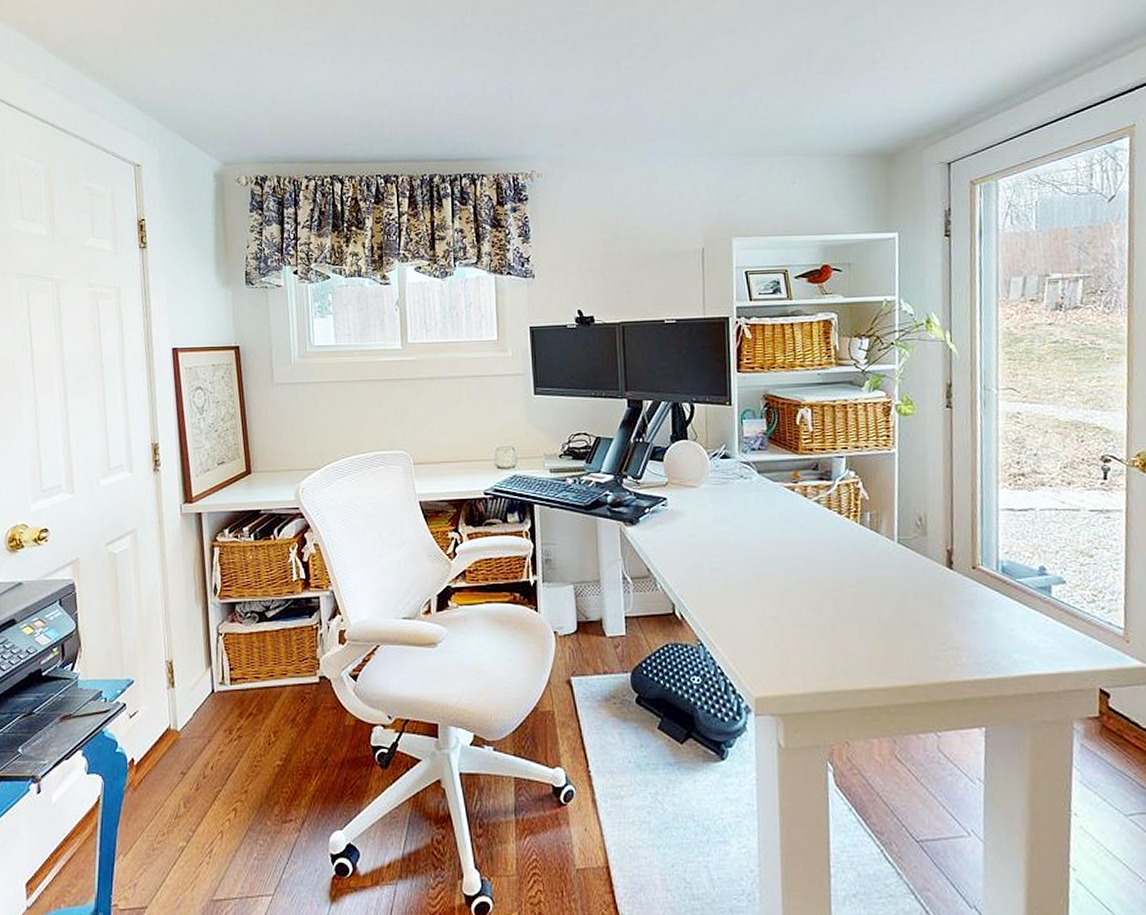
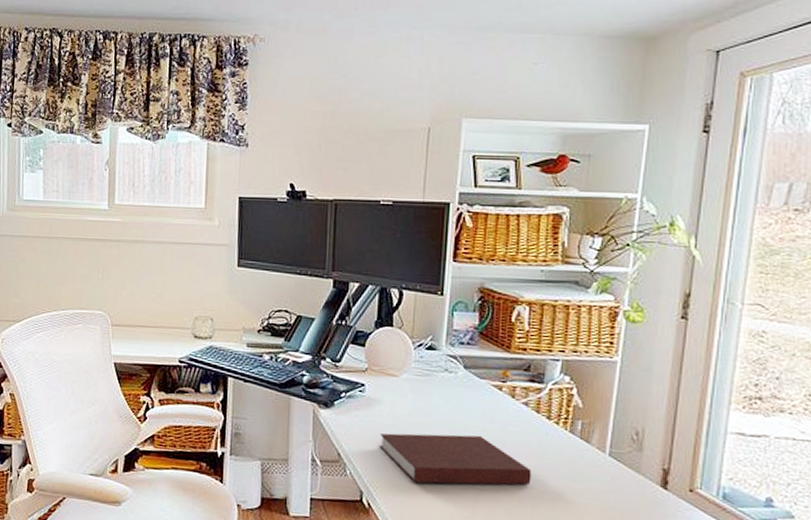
notebook: none [685,536,831,590] -> present [379,433,532,485]

